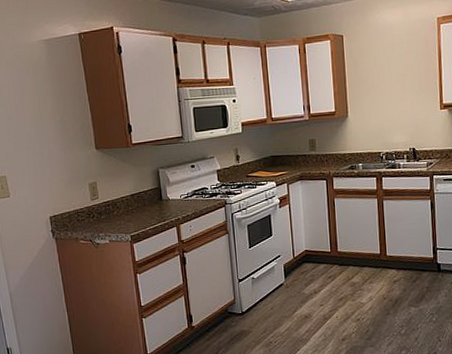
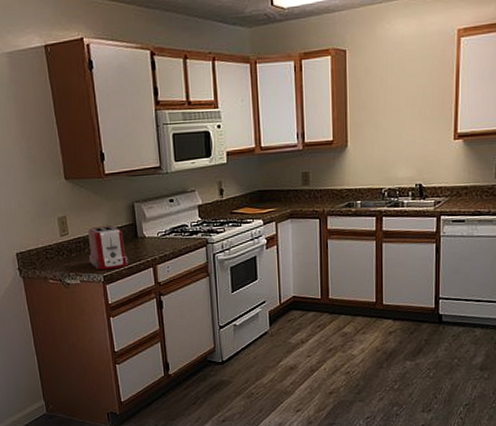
toaster: none [117,190,154,231] -> present [88,226,128,270]

